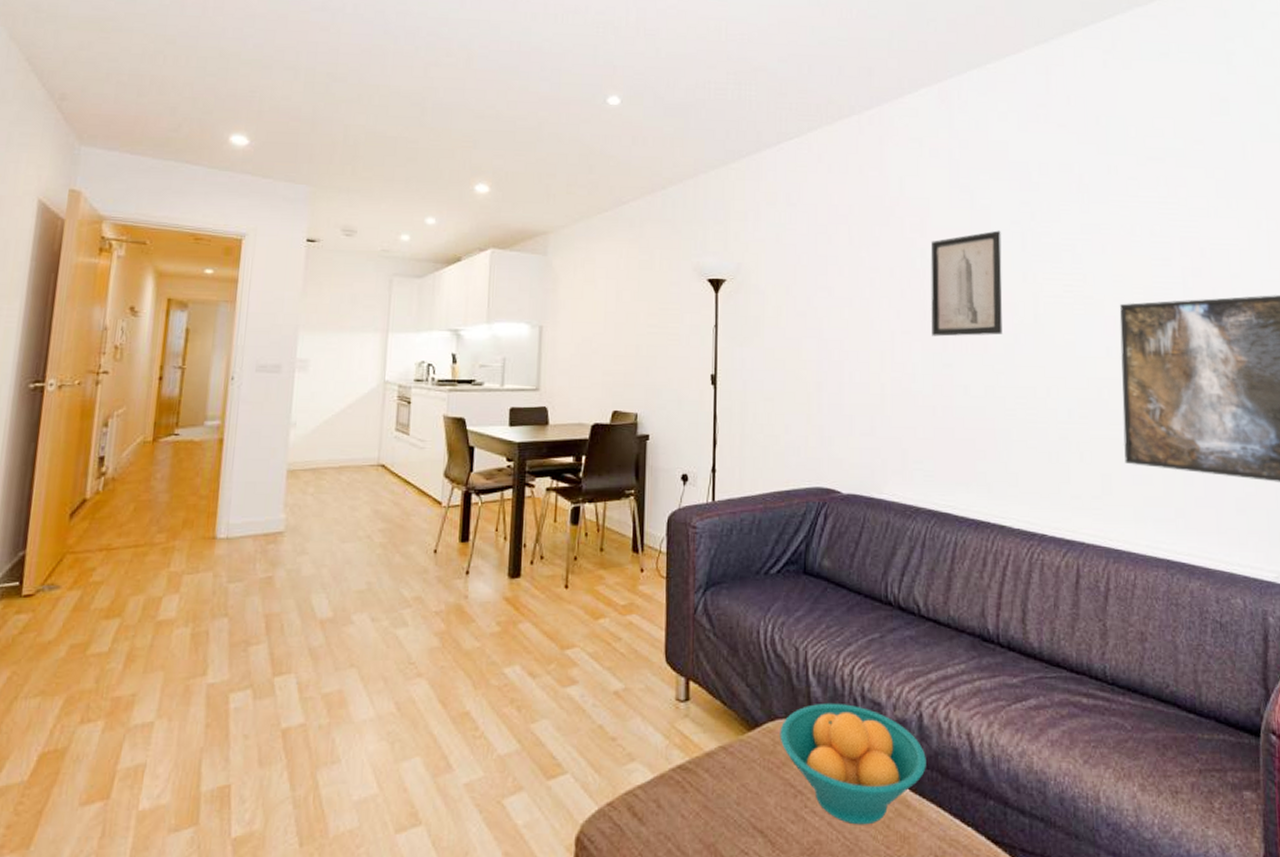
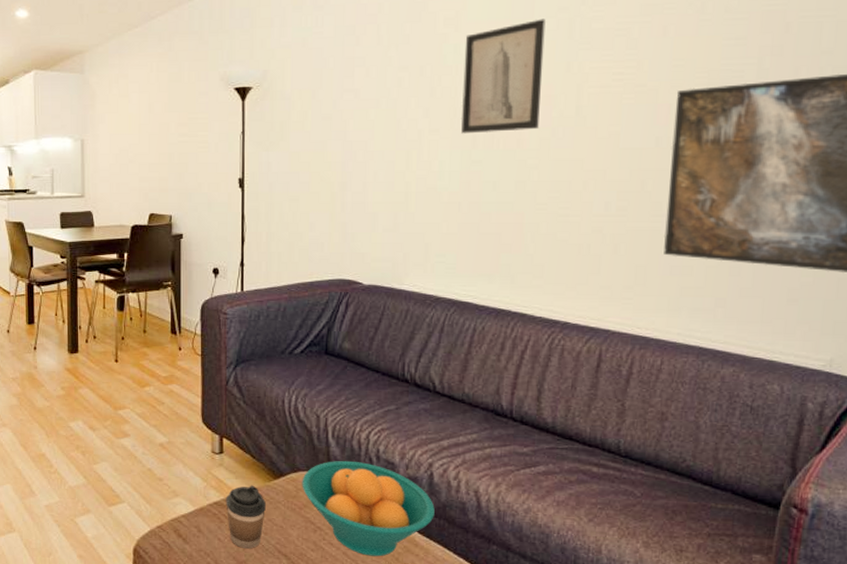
coffee cup: none [691,740,740,826] -> present [226,485,267,549]

